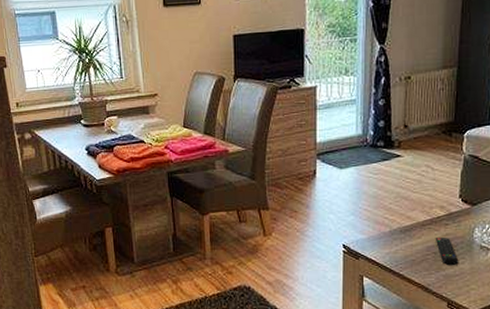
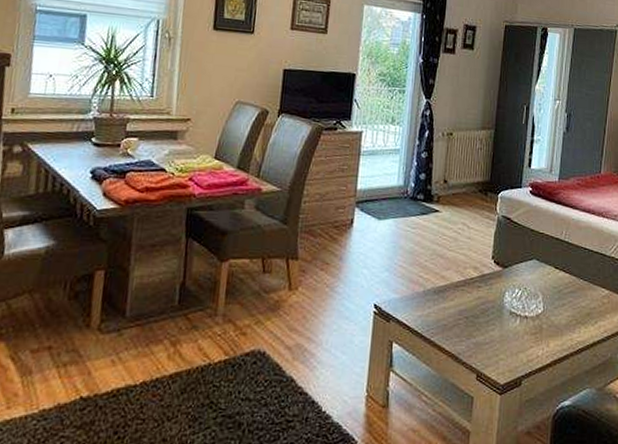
remote control: present [435,237,459,266] -> none [467,300,490,333]

